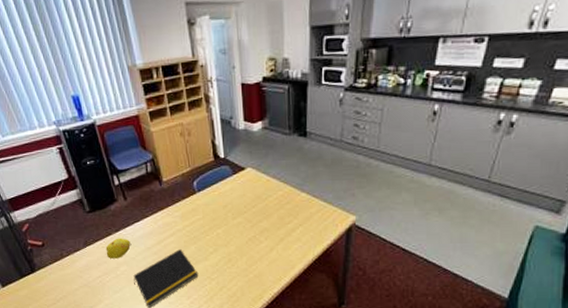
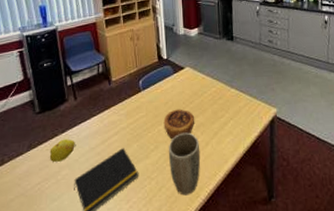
pastry: none [222,213,258,244] -> present [163,109,195,140]
plant pot: none [229,237,265,296] -> present [169,132,201,196]

